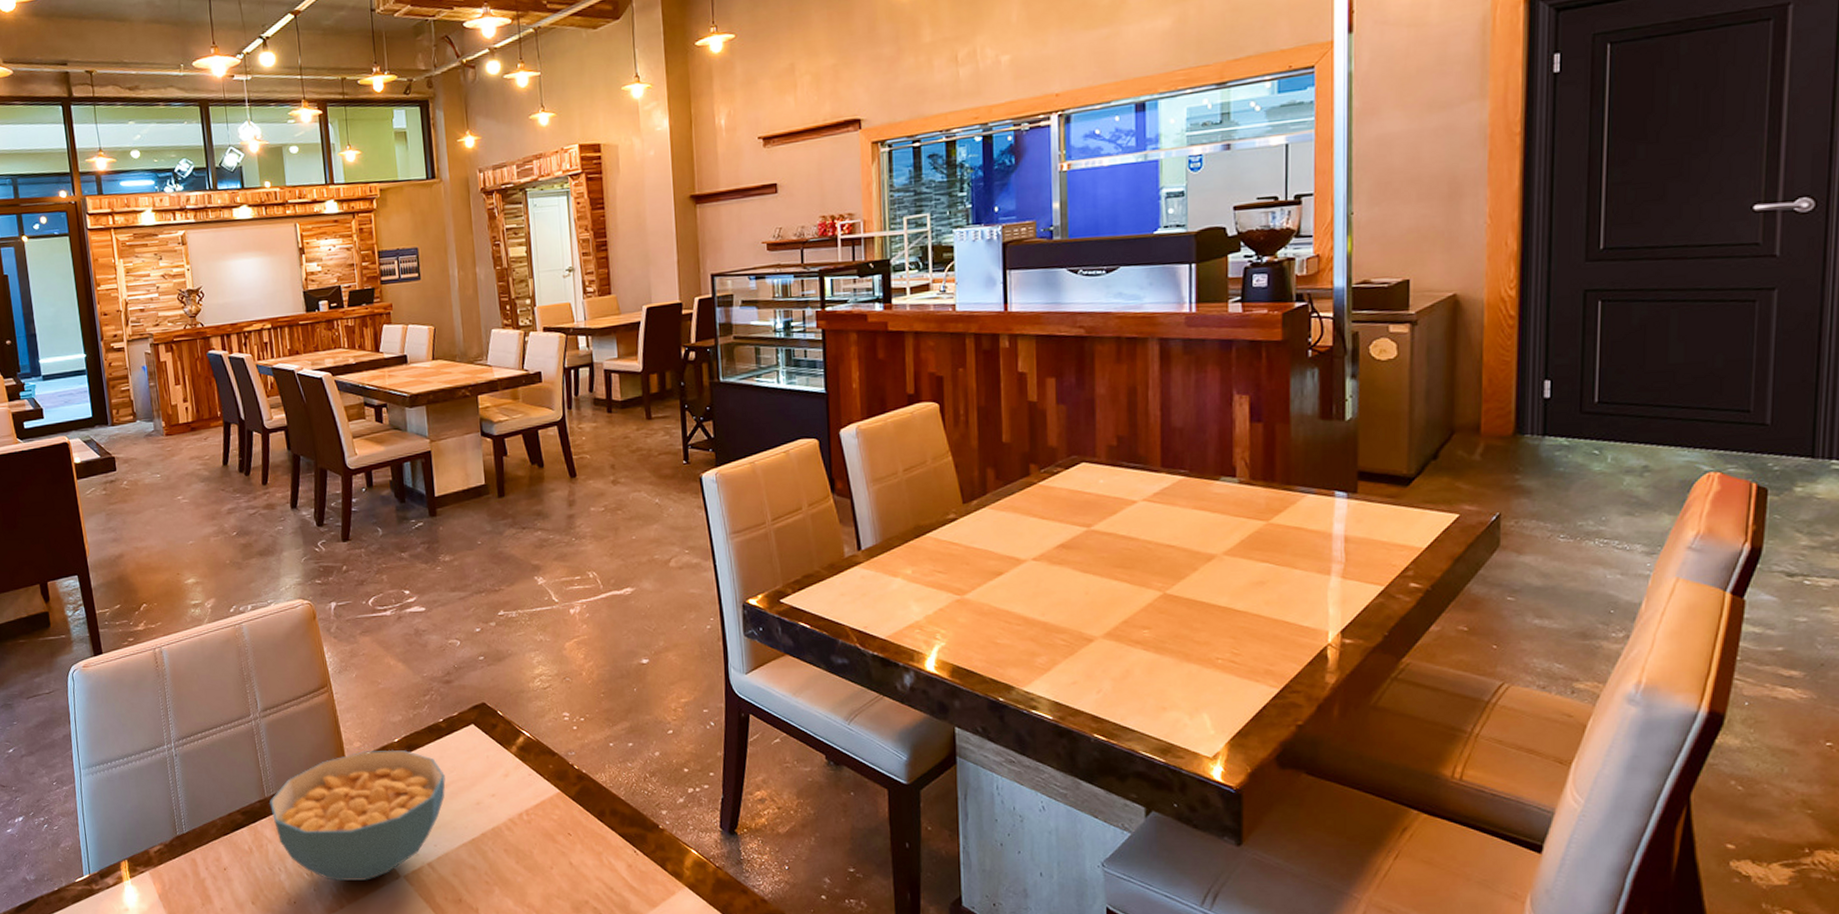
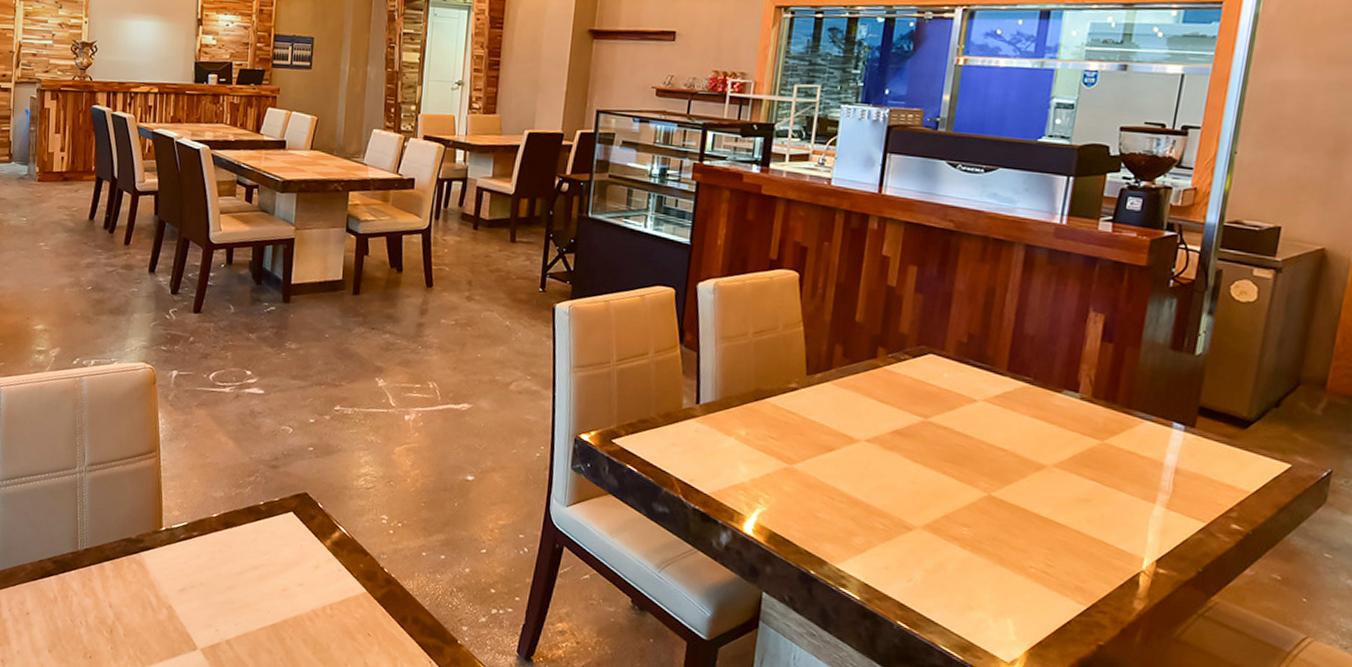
cereal bowl: present [270,749,446,882] -> none [81,521,257,648]

